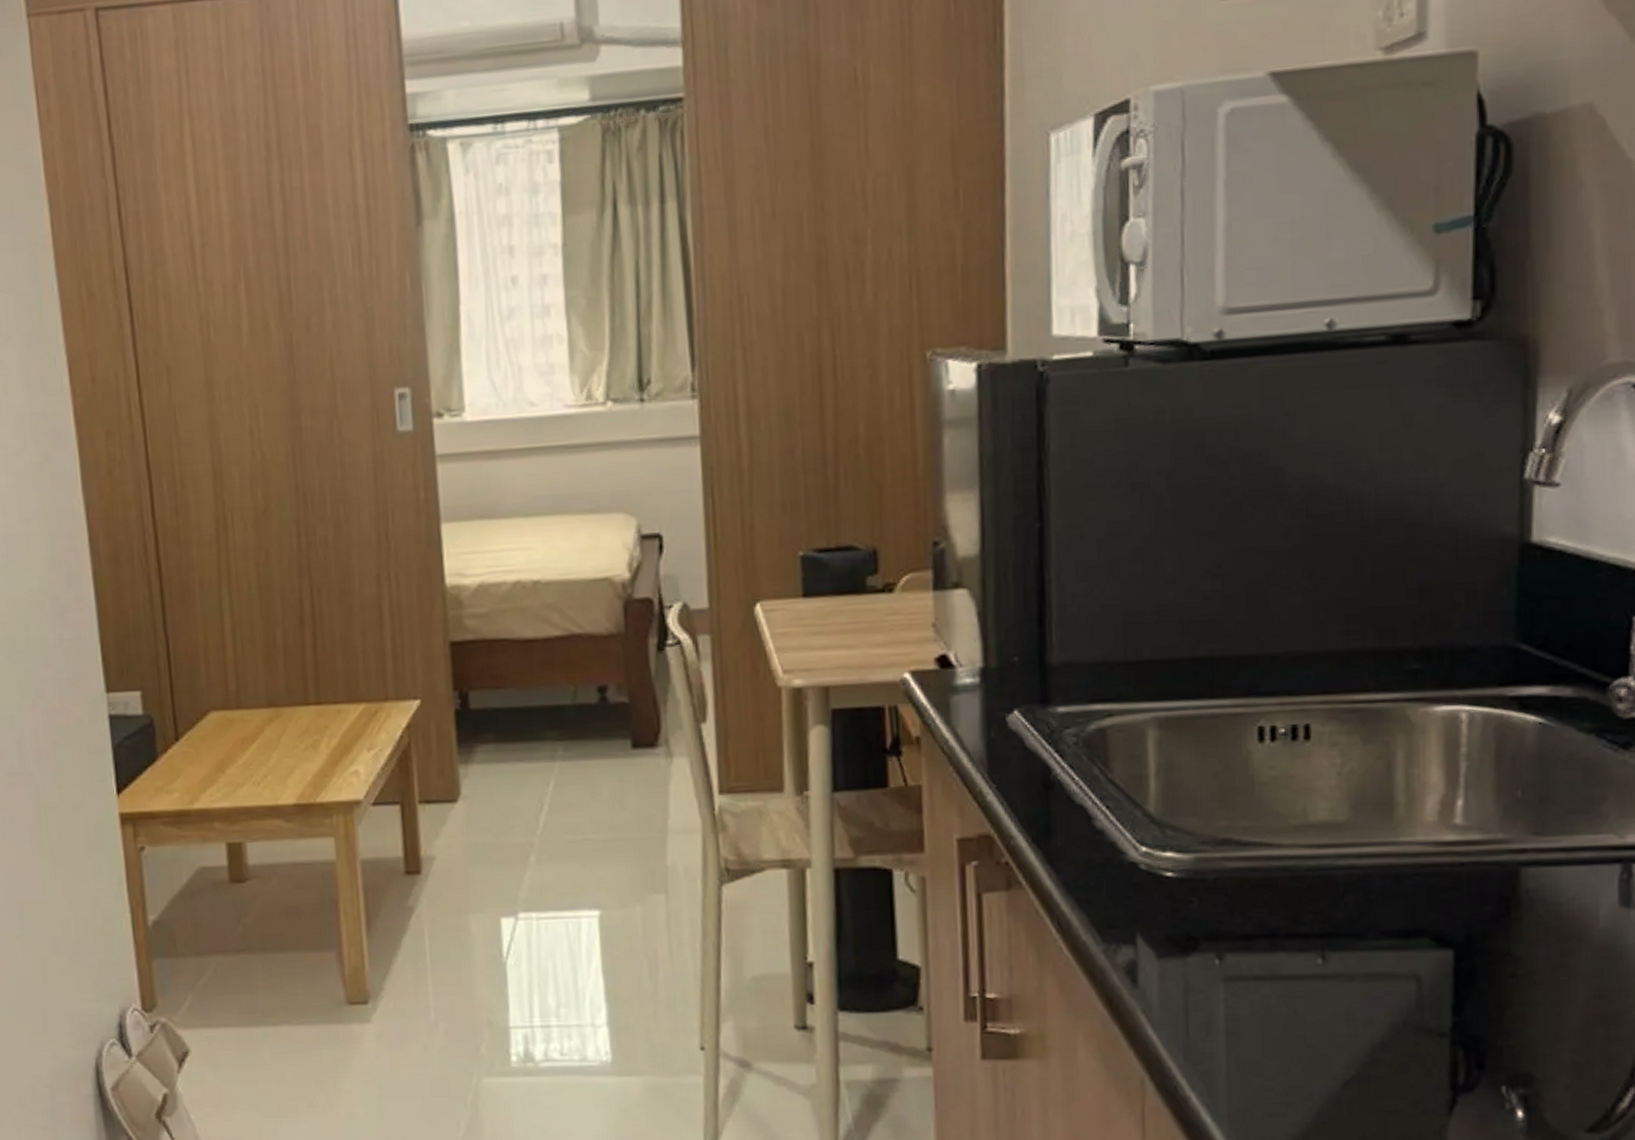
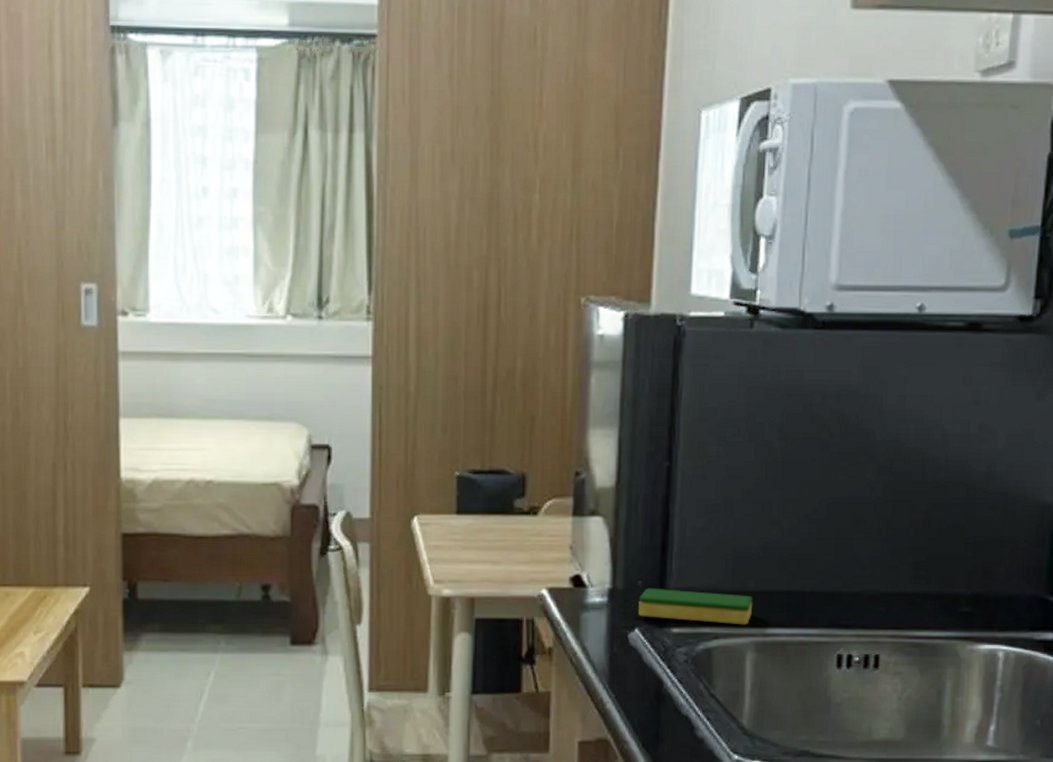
dish sponge: none [1016,664,1151,700] -> present [638,588,753,625]

